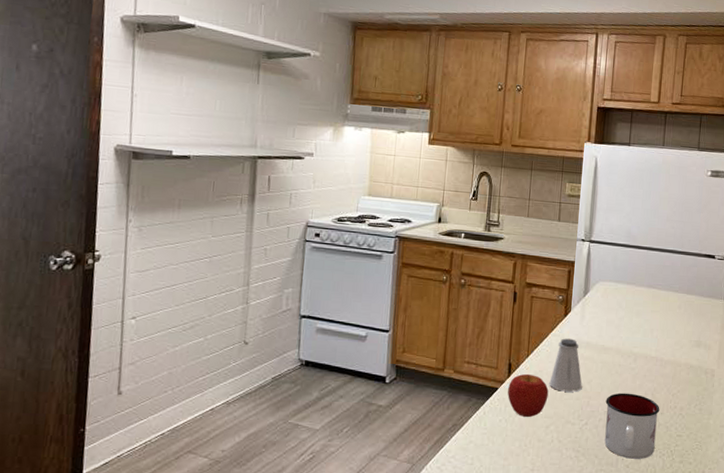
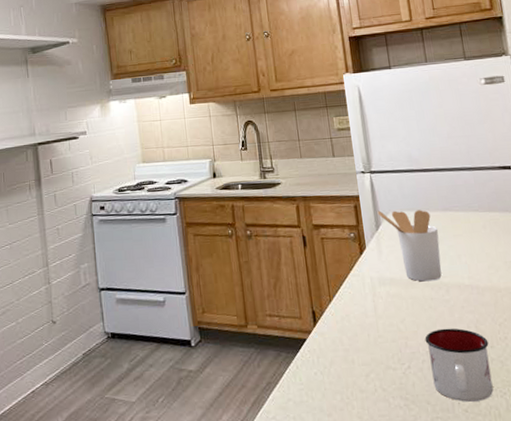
apple: present [507,373,549,417] -> none [316,319,361,367]
saltshaker: present [549,338,582,392] -> none [359,276,396,335]
utensil holder: none [588,278,640,350] -> present [377,210,442,282]

